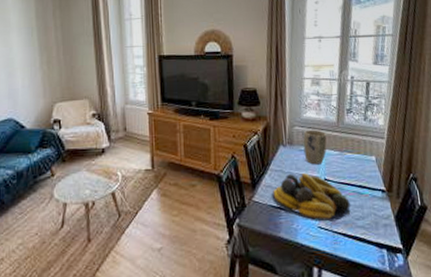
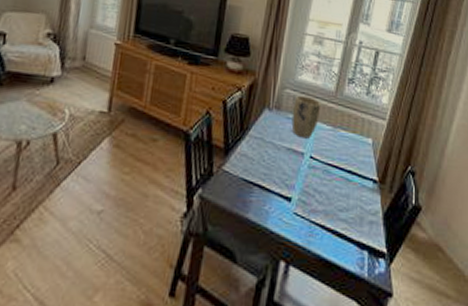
fruit bowl: present [272,172,351,222] -> none [246,144,335,209]

